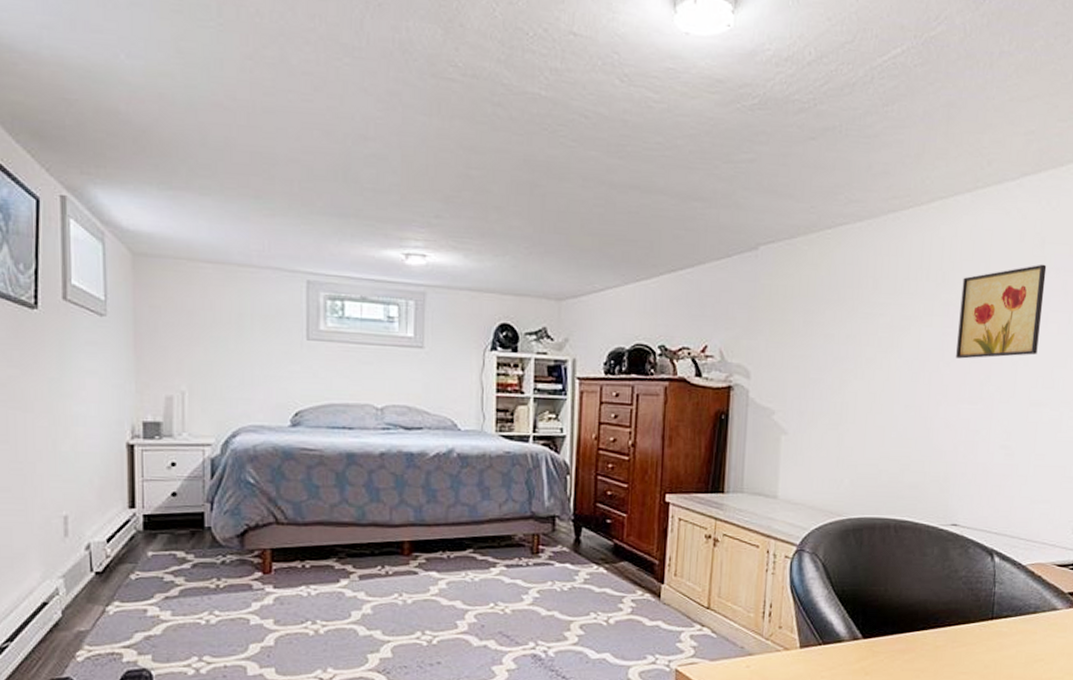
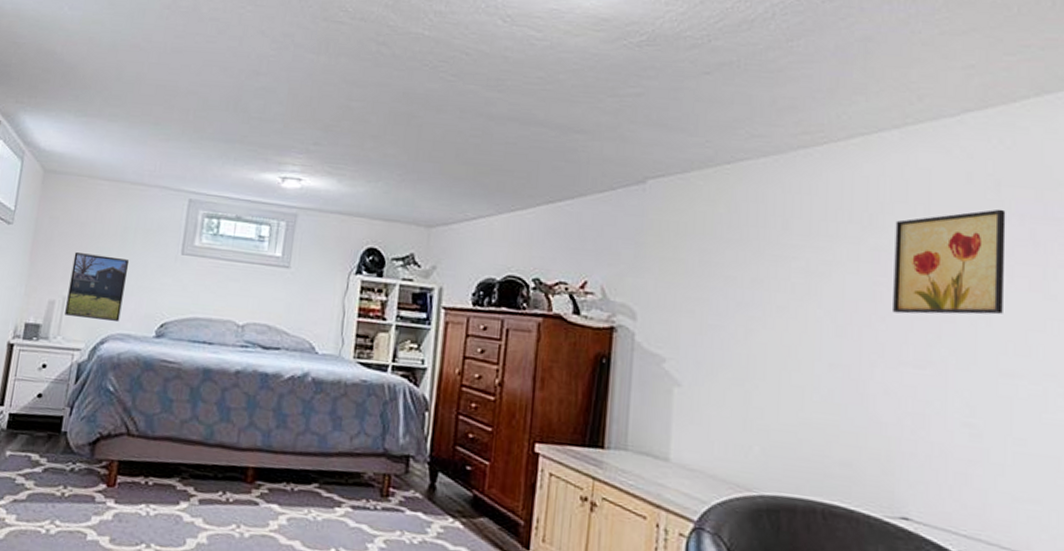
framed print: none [186,344,251,413] -> present [65,252,130,321]

